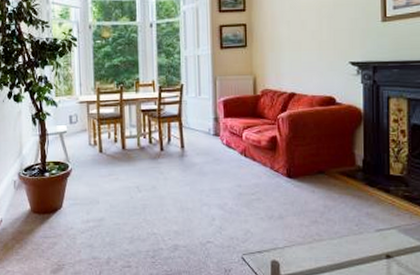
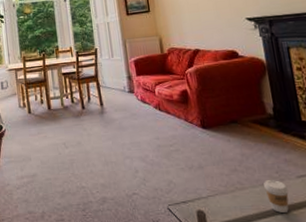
coffee cup: none [342,231,365,265] -> present [264,179,289,213]

